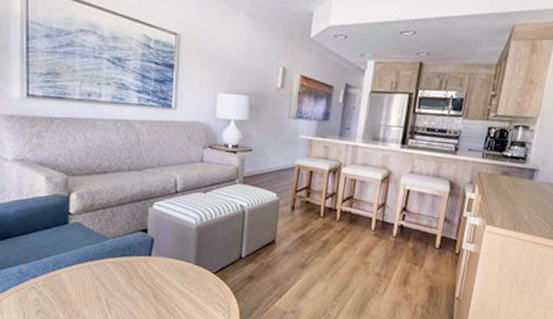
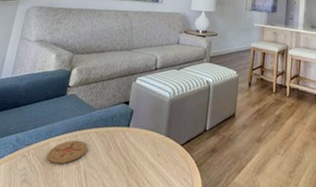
coaster: none [60,270,106,295] -> present [46,140,88,164]

